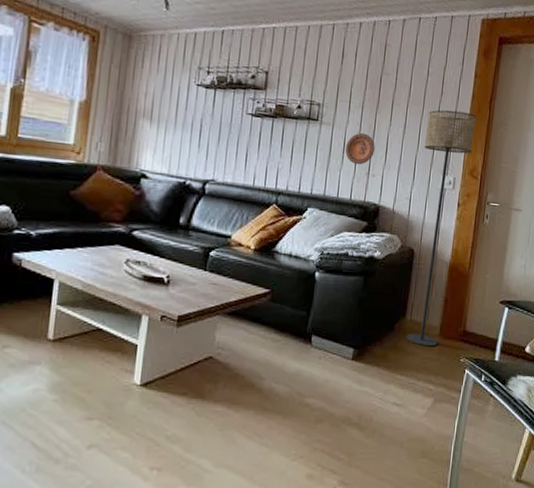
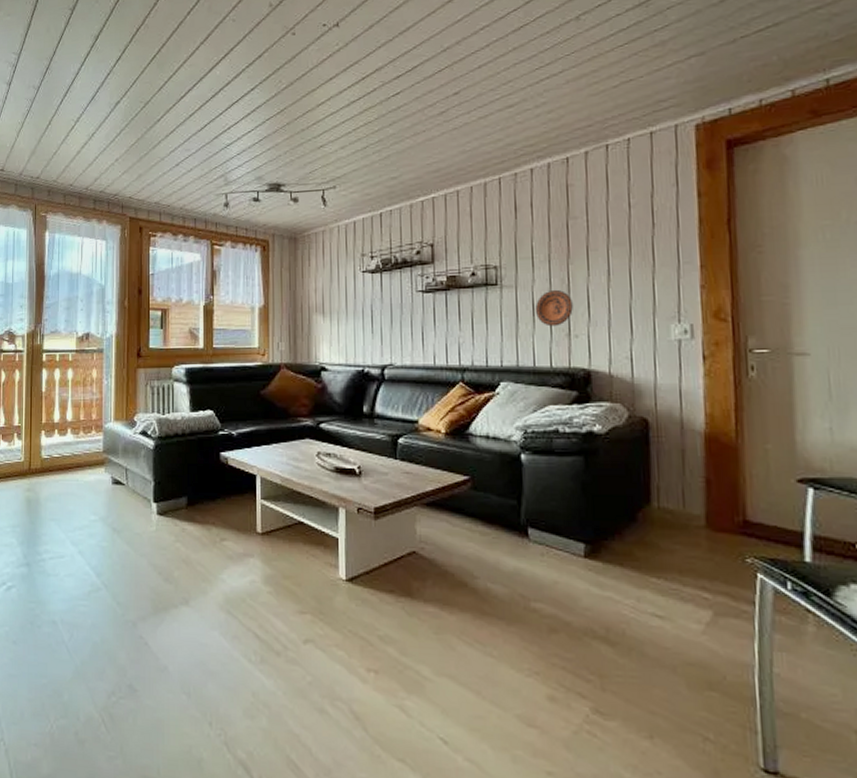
floor lamp: present [406,110,477,347] -> none [638,241,712,542]

